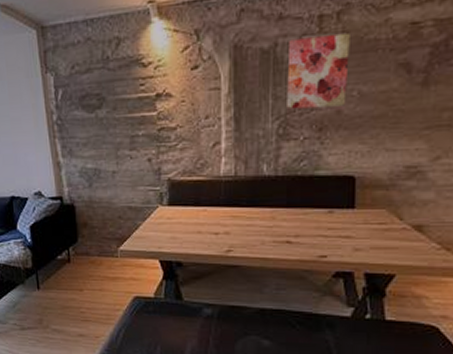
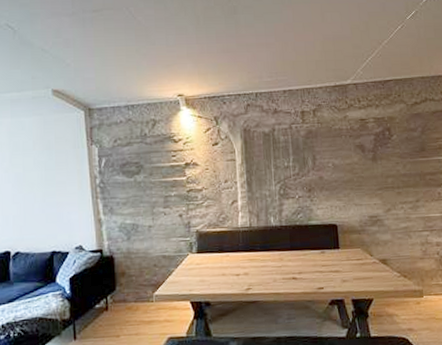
wall art: present [287,34,350,110] -> none [283,125,325,176]

